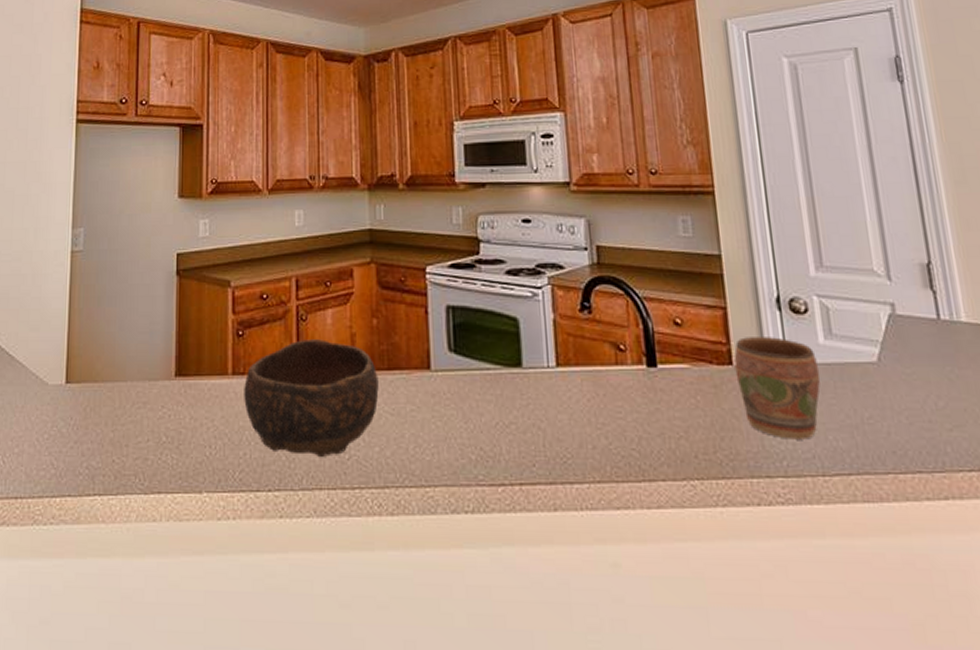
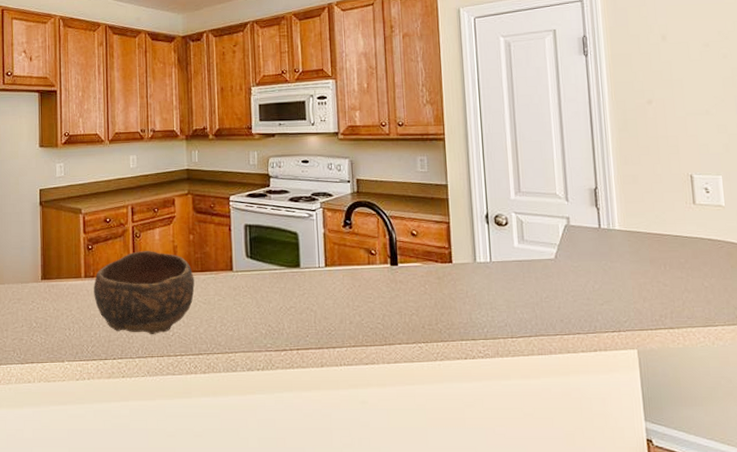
mug: present [734,337,821,440] -> none [453,243,514,314]

